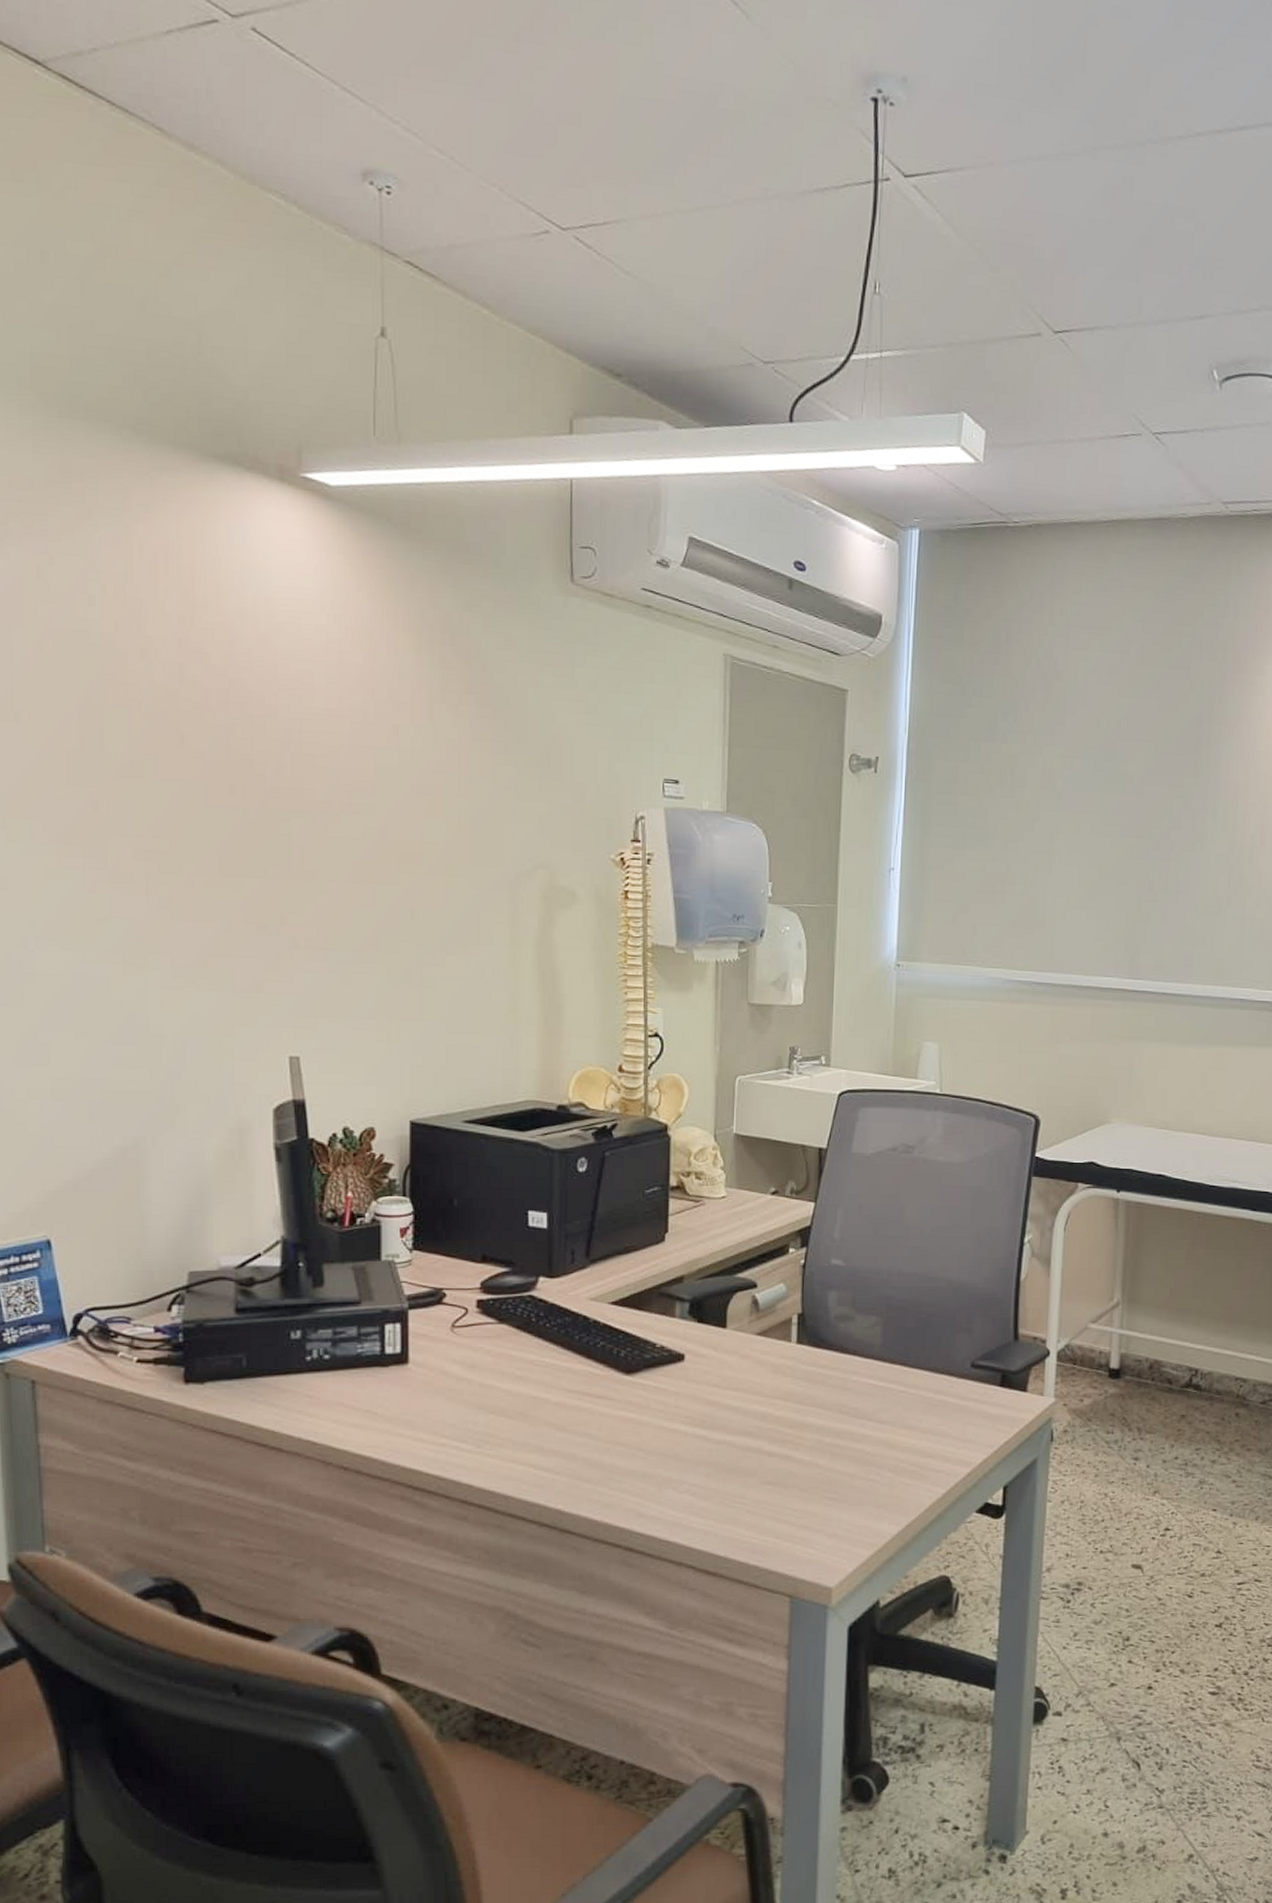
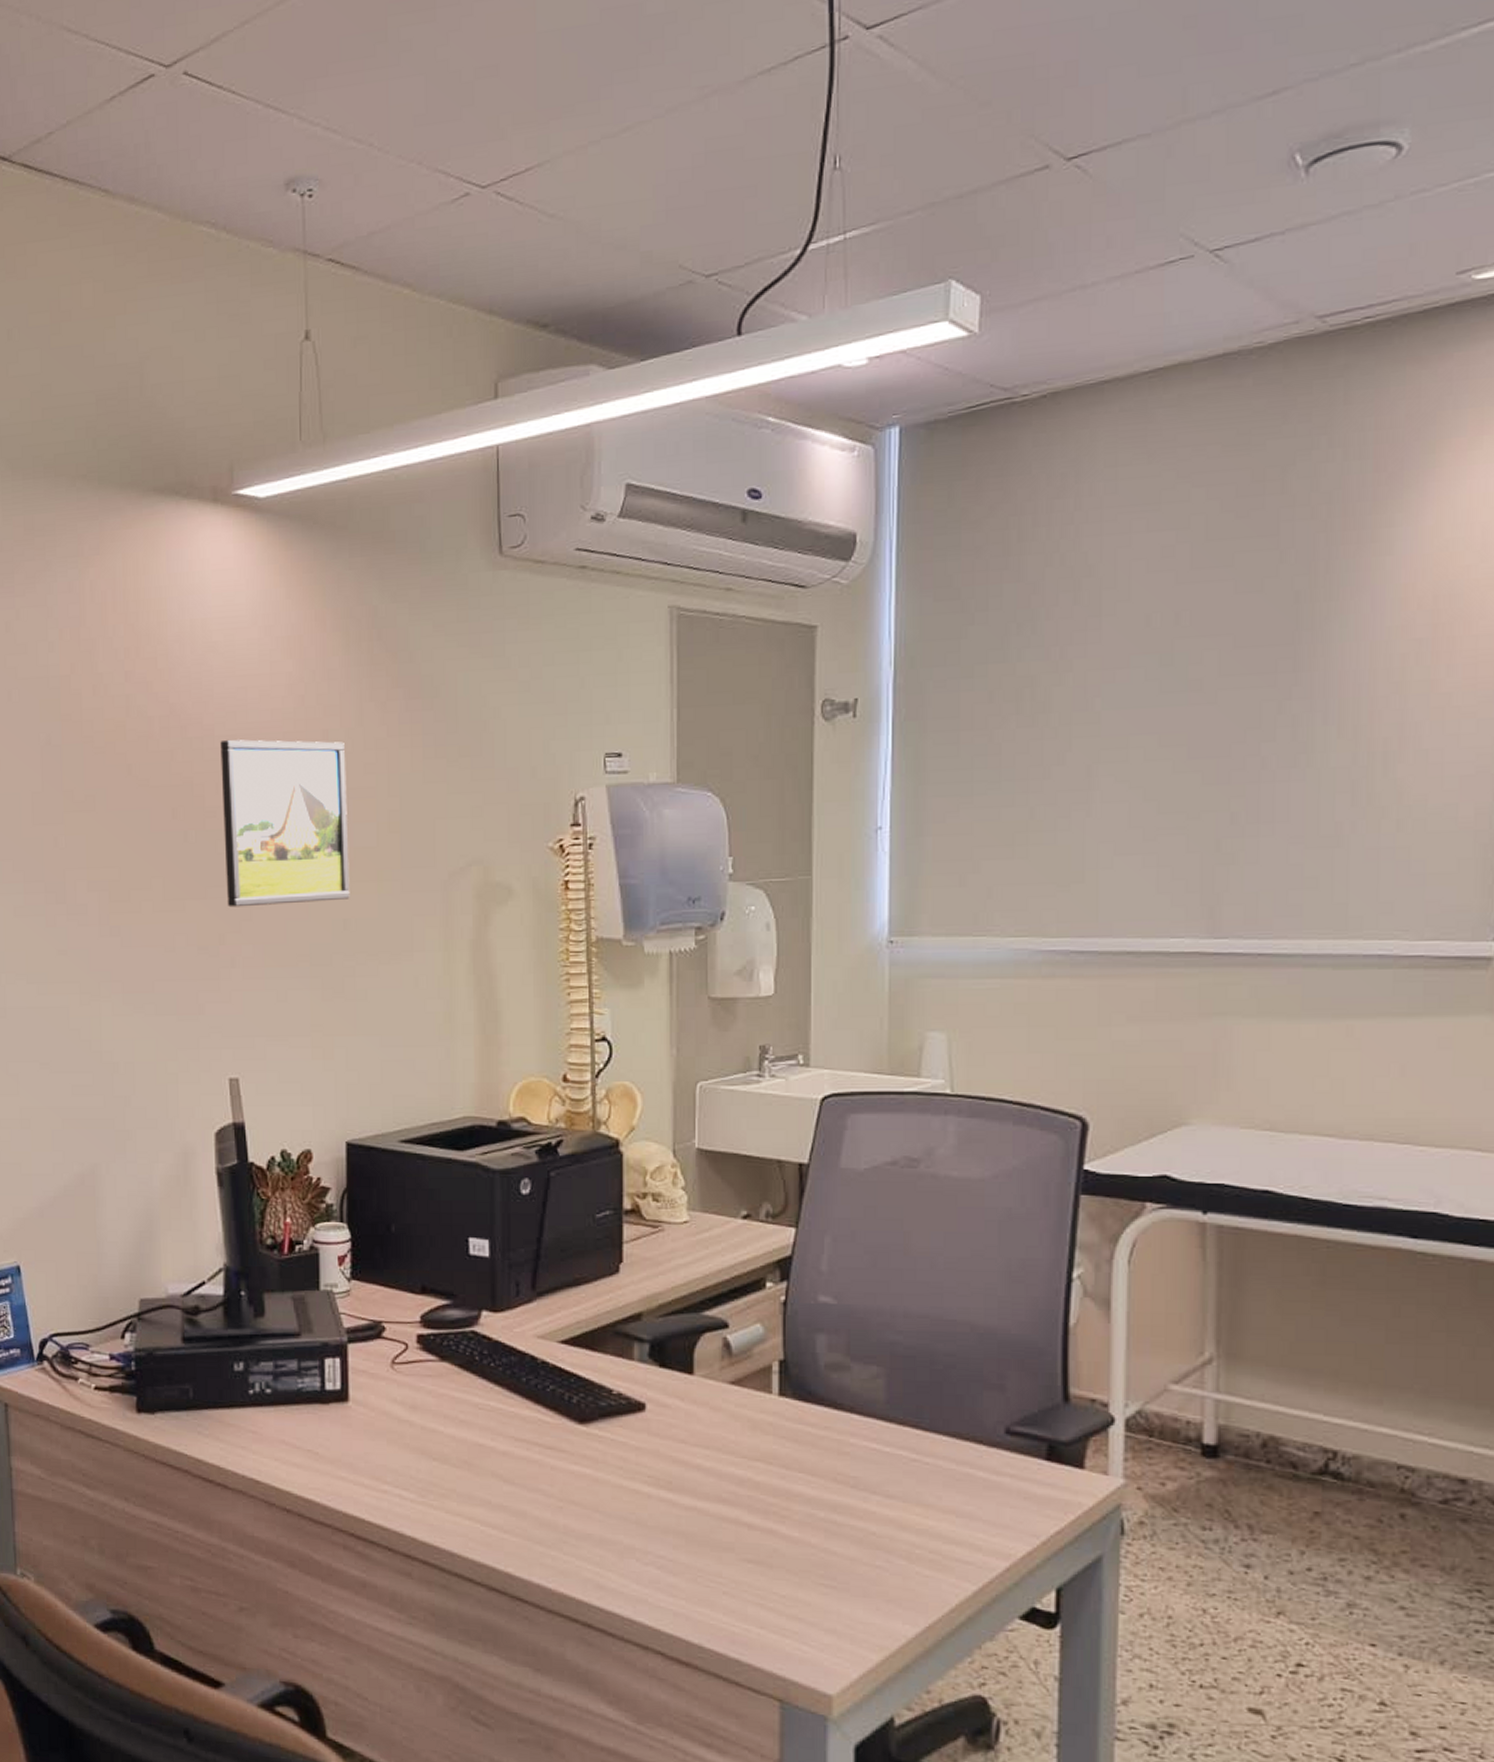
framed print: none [284,721,418,891] -> present [220,739,350,908]

